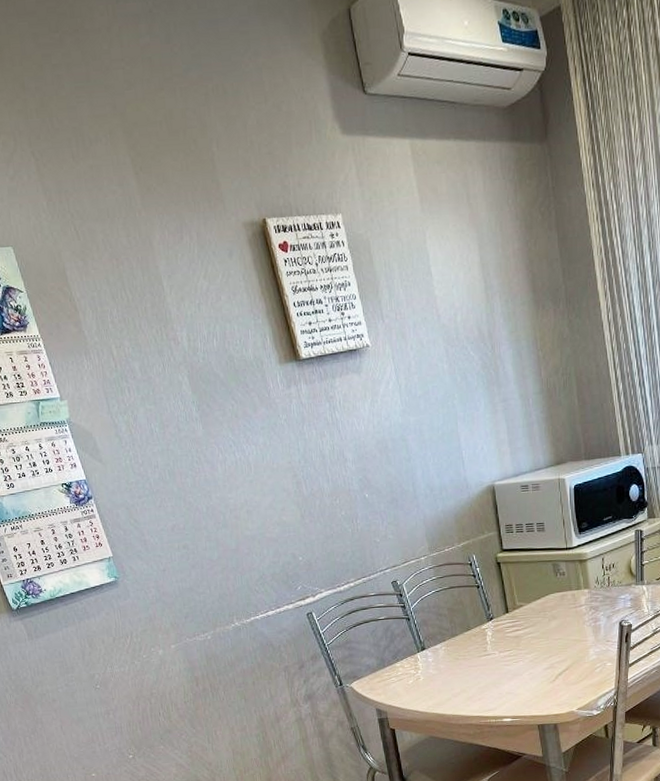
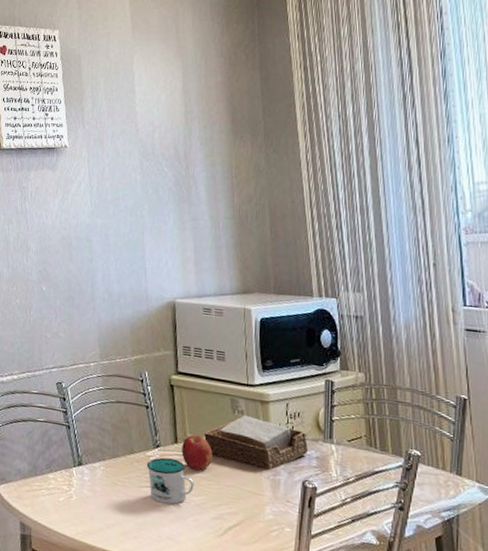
mug: none [483,627,526,666] -> present [146,457,194,505]
fruit: none [513,602,540,632] -> present [181,435,213,471]
napkin holder: none [532,575,624,619] -> present [204,414,309,470]

